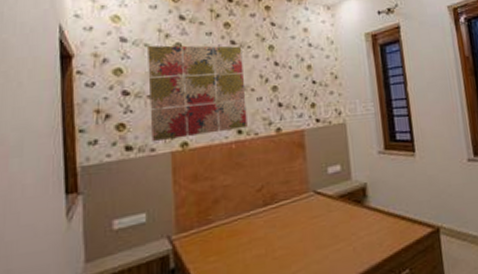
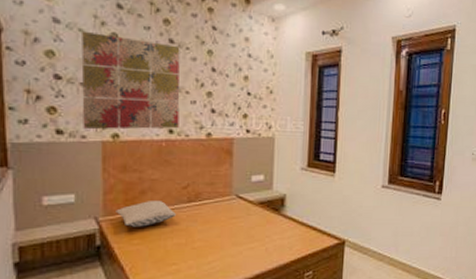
pillow: none [189,208,252,243] -> present [116,201,176,227]

